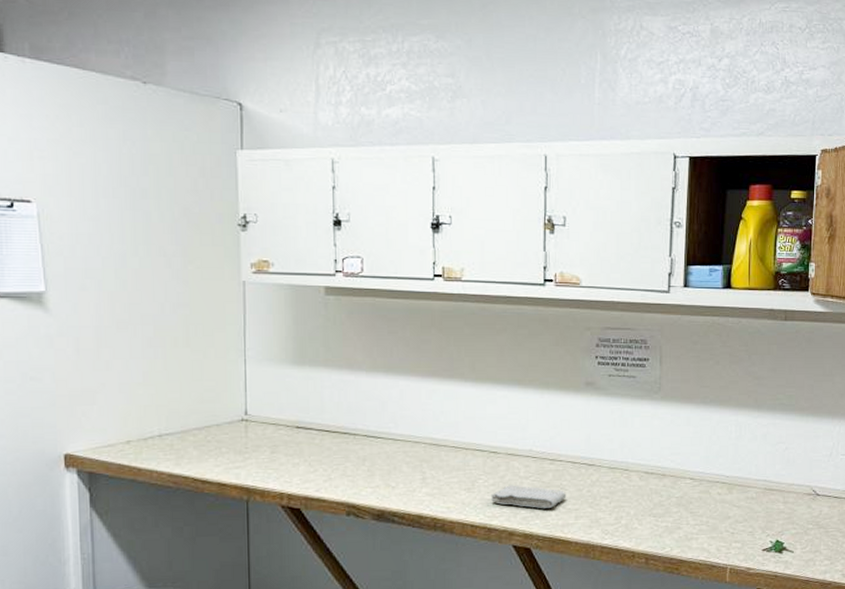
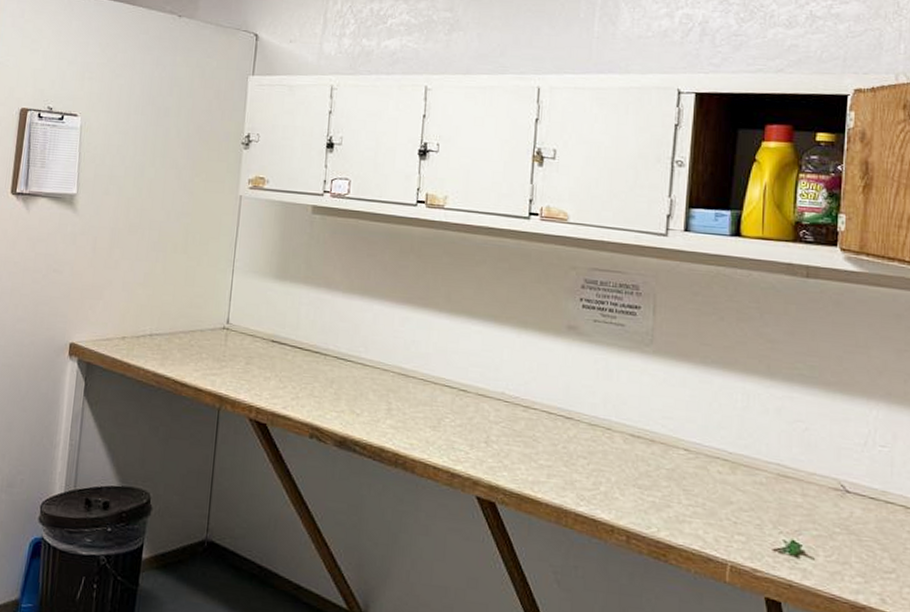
washcloth: present [490,485,567,508] -> none [456,428,539,461]

